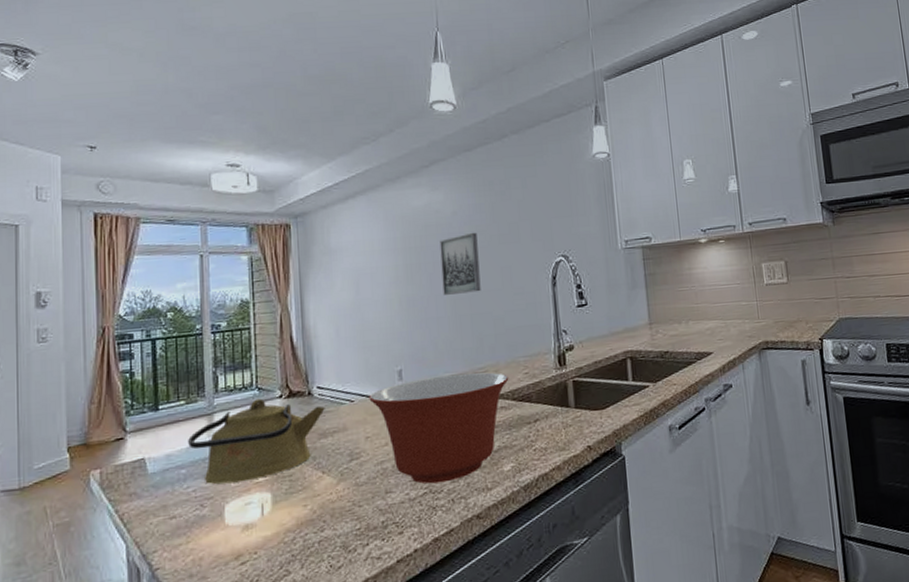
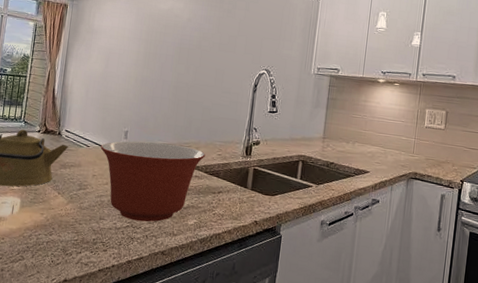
wall art: present [439,232,481,295] -> none [169,37,203,85]

